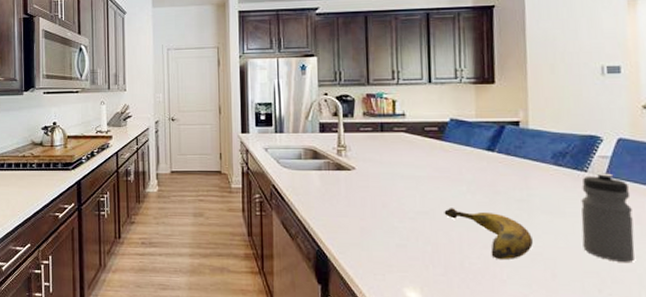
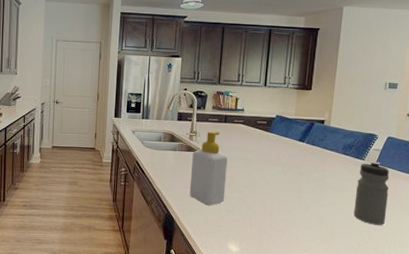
soap bottle: none [343,144,393,239] -> present [189,131,228,206]
banana: present [444,208,533,260] -> none [263,183,321,223]

